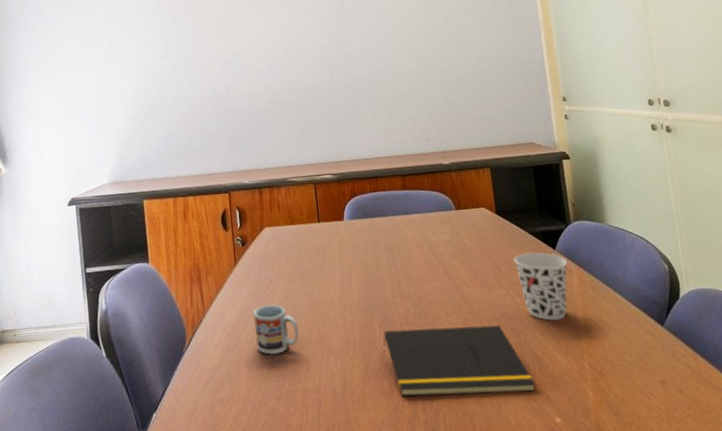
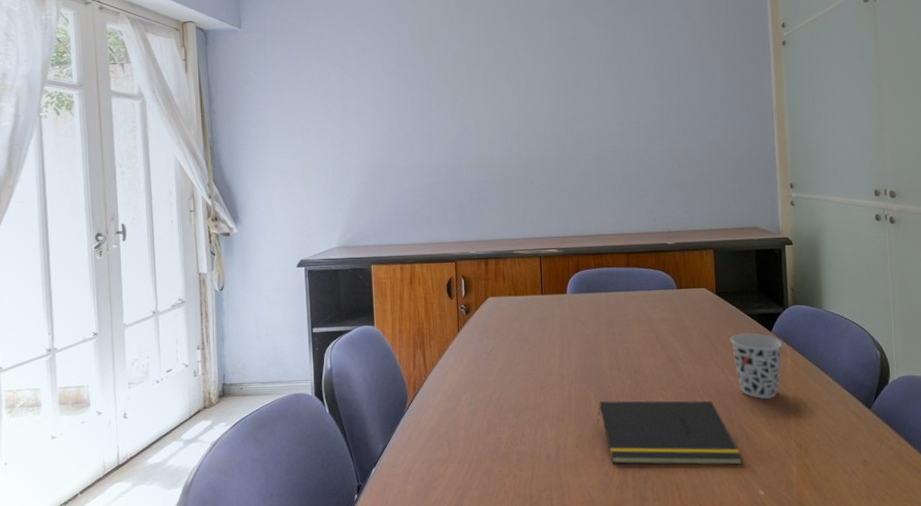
cup: present [253,304,299,355] -> none [473,371,517,418]

